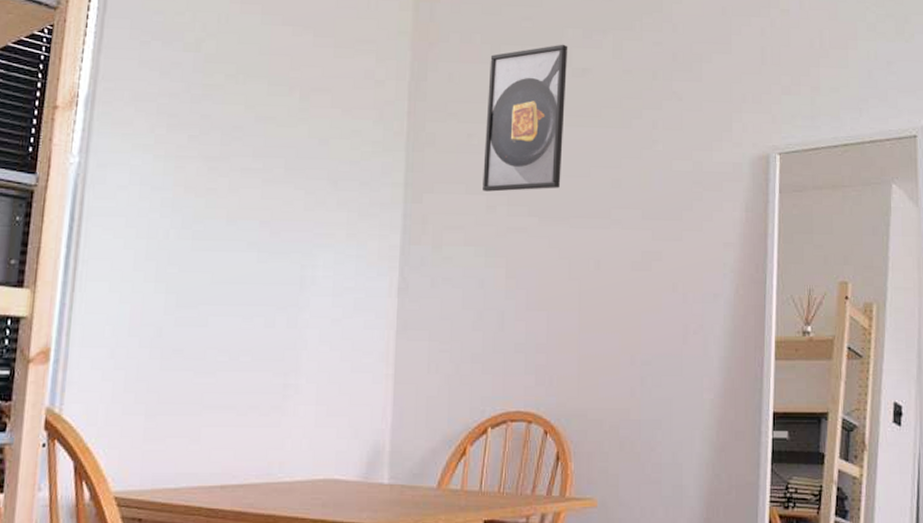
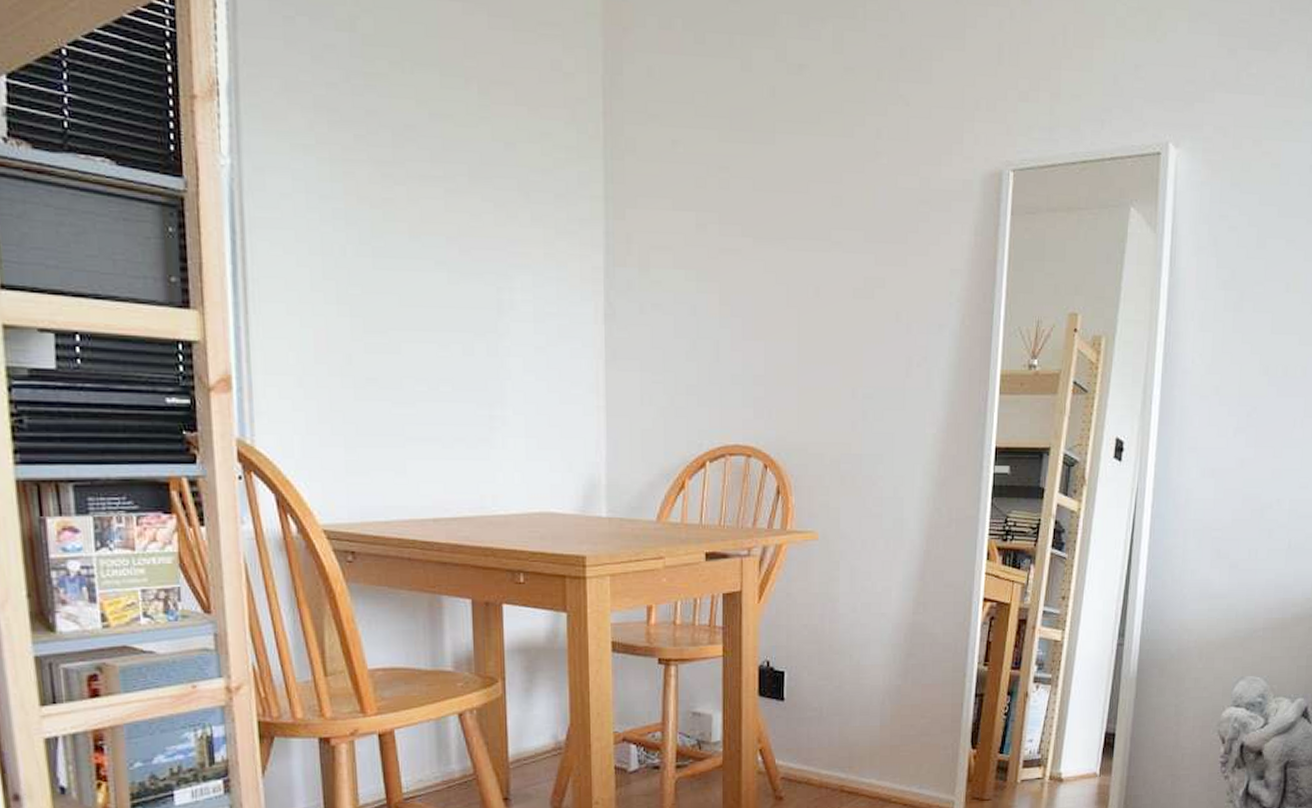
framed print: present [483,44,568,192] -> none [691,33,782,208]

